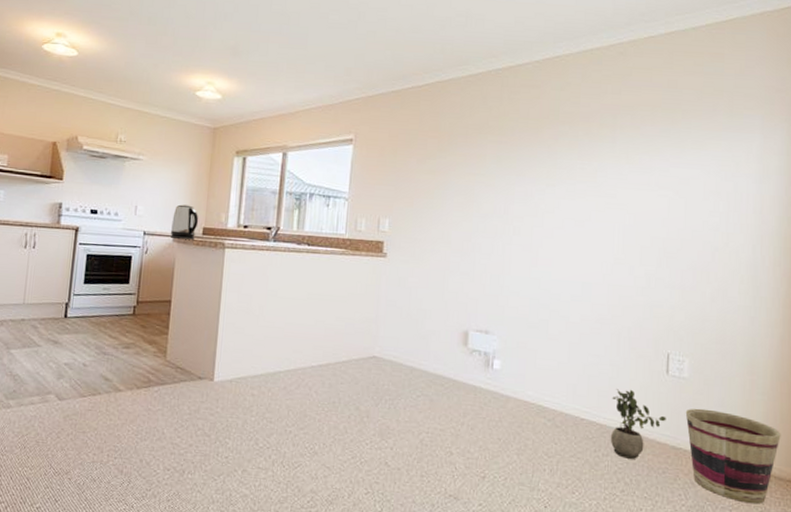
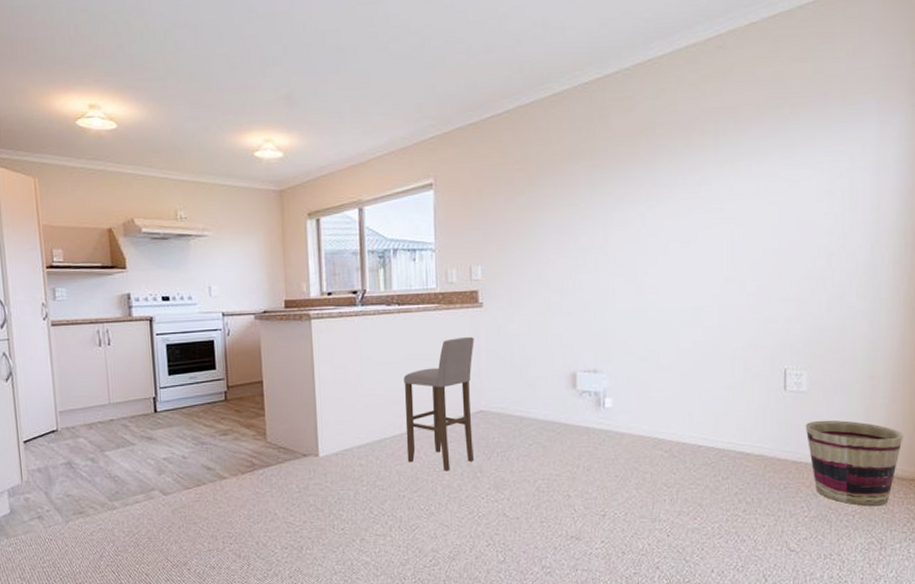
kettle: present [170,204,199,240] -> none [250,278,279,317]
bar stool: none [298,283,375,412] -> present [403,336,475,472]
potted plant: present [610,389,666,459] -> none [729,410,786,479]

